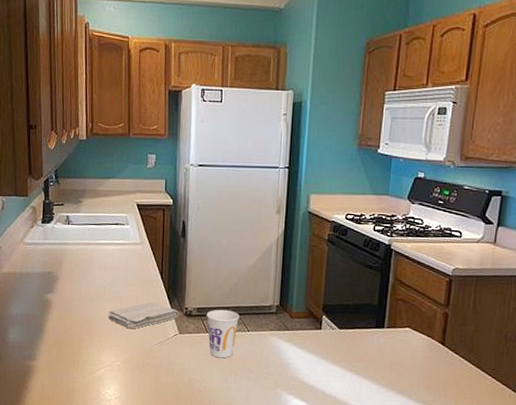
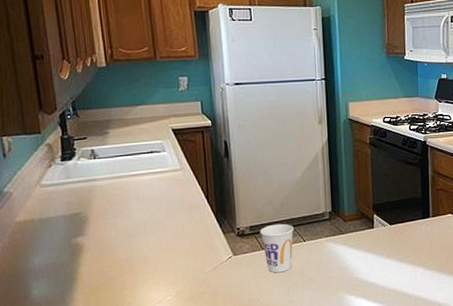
washcloth: present [107,302,179,329] -> none [152,227,231,260]

